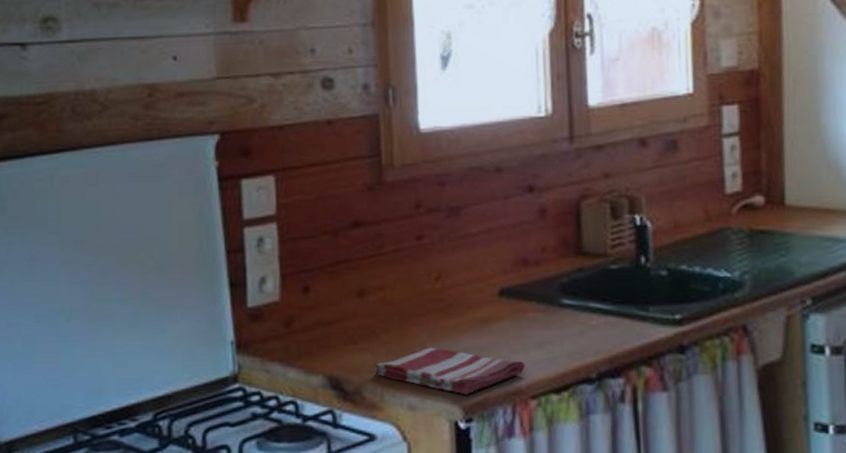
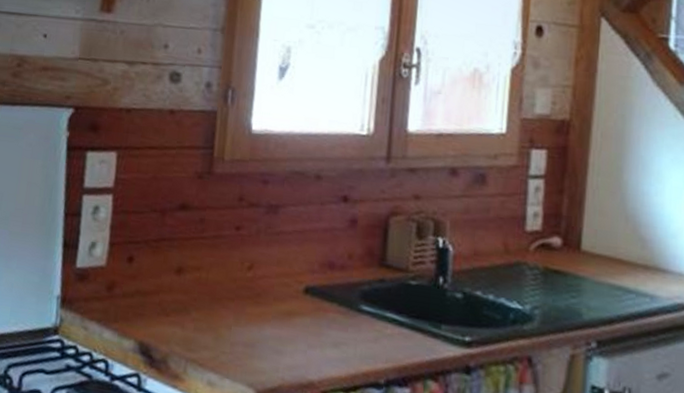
dish towel: present [374,347,525,395] -> none [181,329,320,381]

